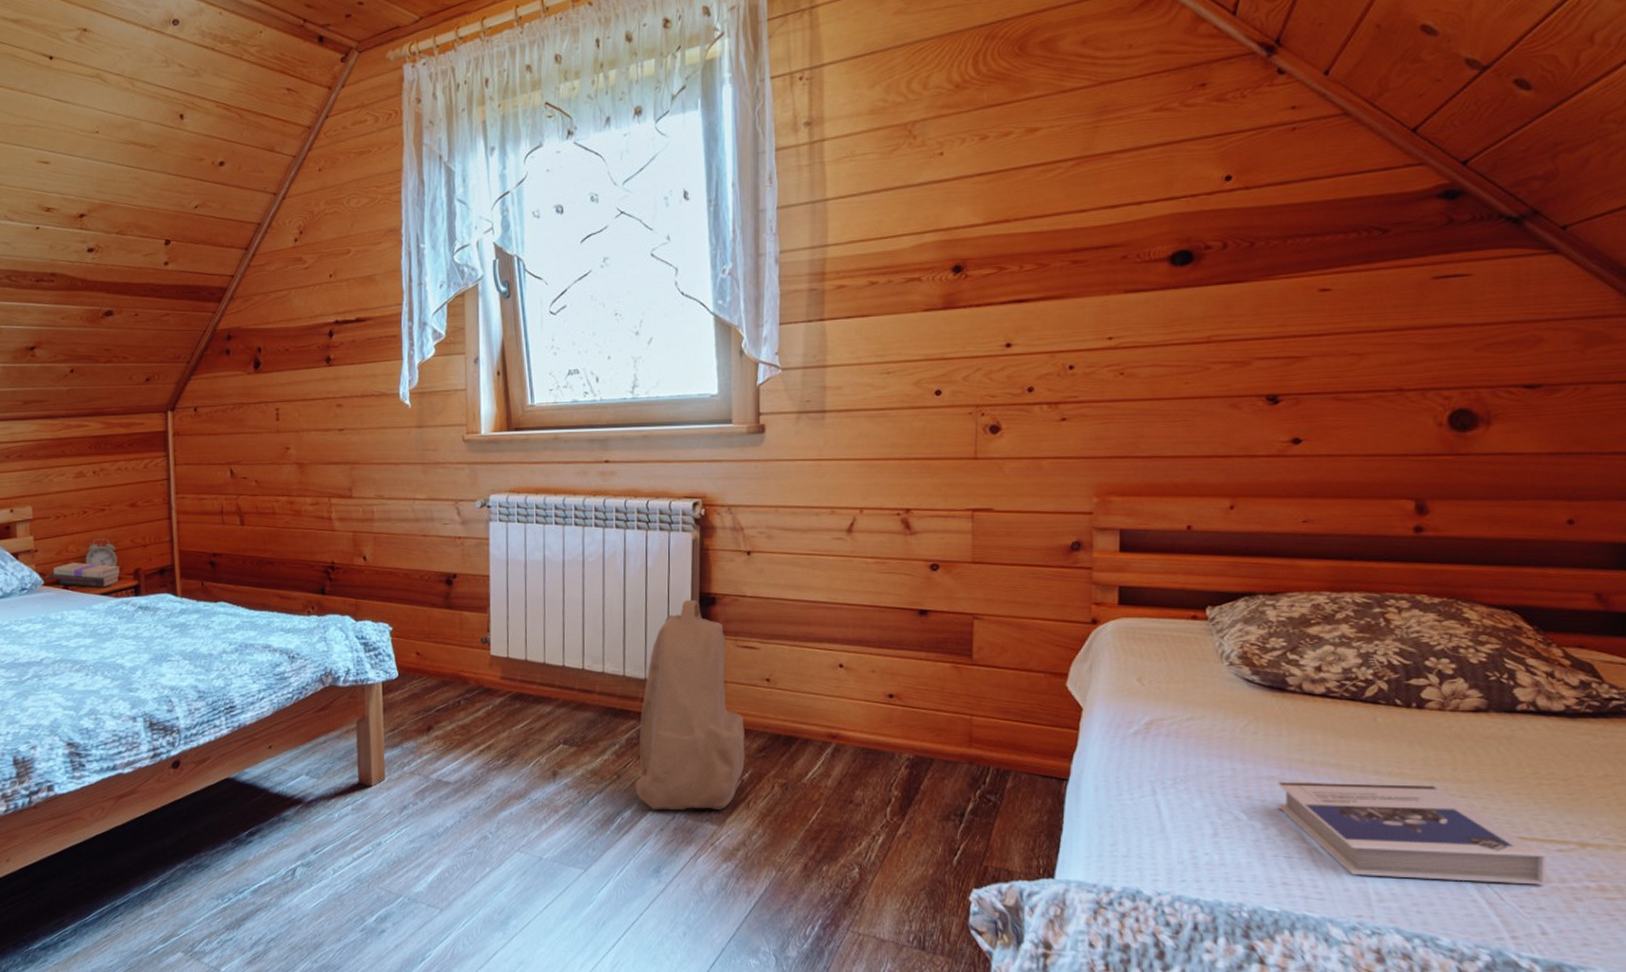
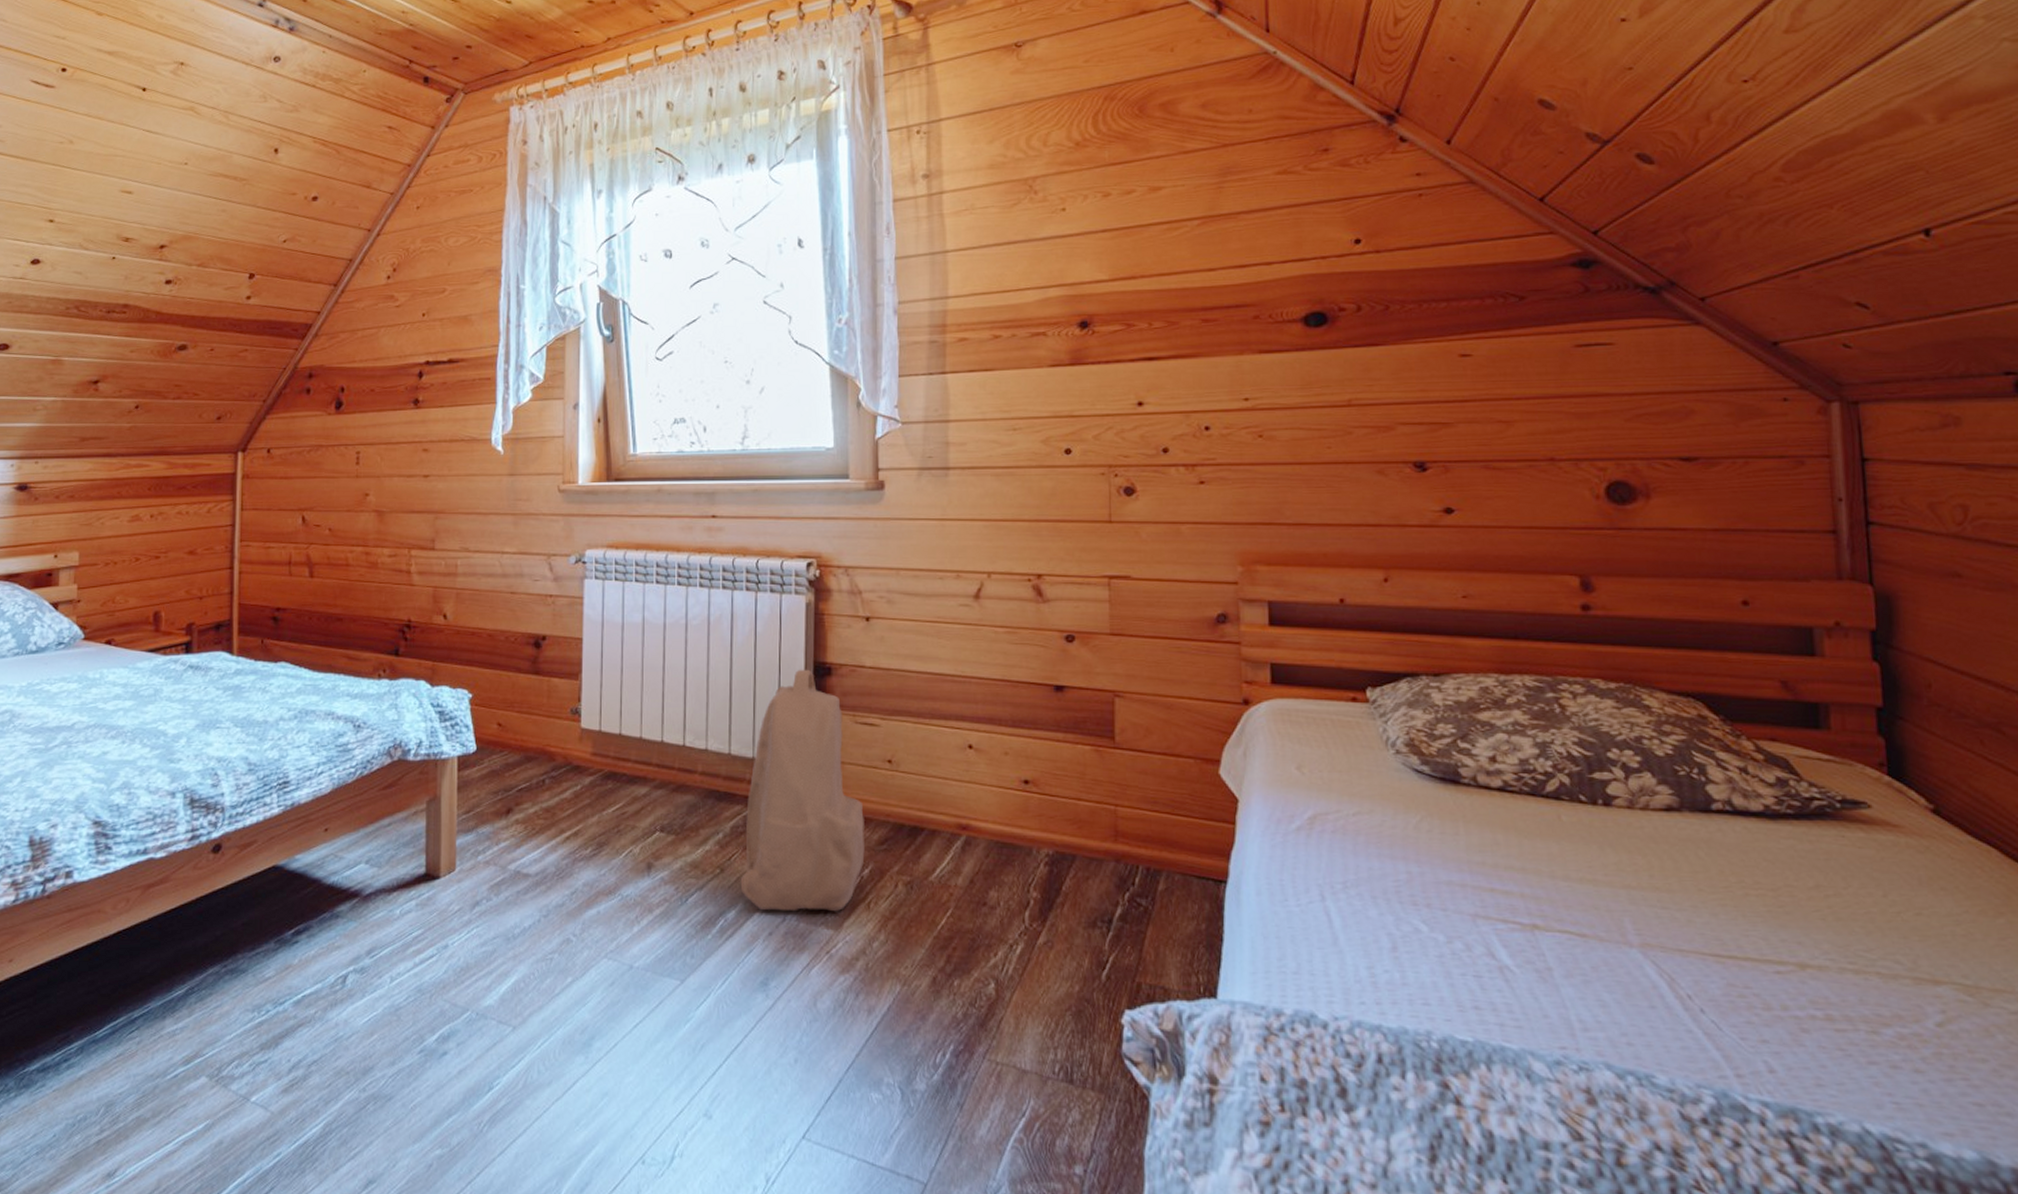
books: present [49,562,121,588] -> none [91,615,172,644]
alarm clock: present [85,538,118,567] -> none [133,588,170,621]
hardback book: present [1276,782,1548,885] -> none [1458,888,1768,1013]

